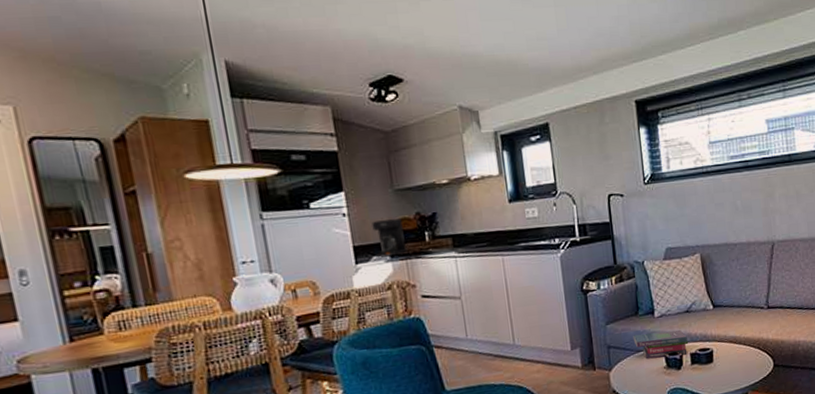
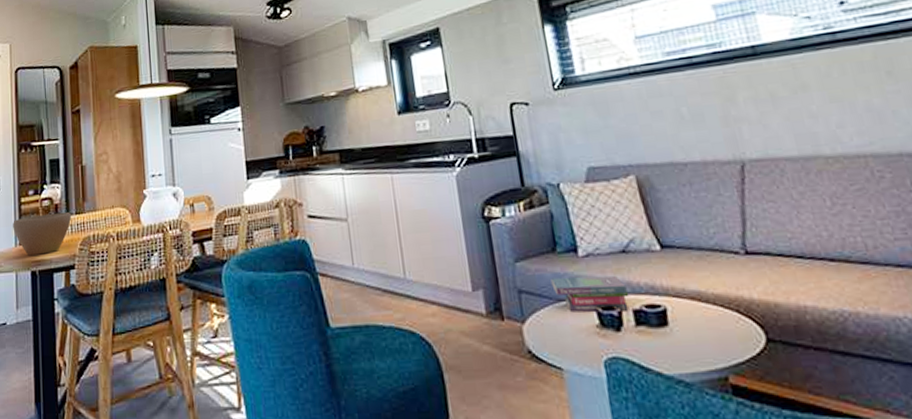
bowl: none [55,303,141,353] -> present [13,211,72,256]
coffee maker: present [372,217,408,258] -> none [263,132,296,173]

